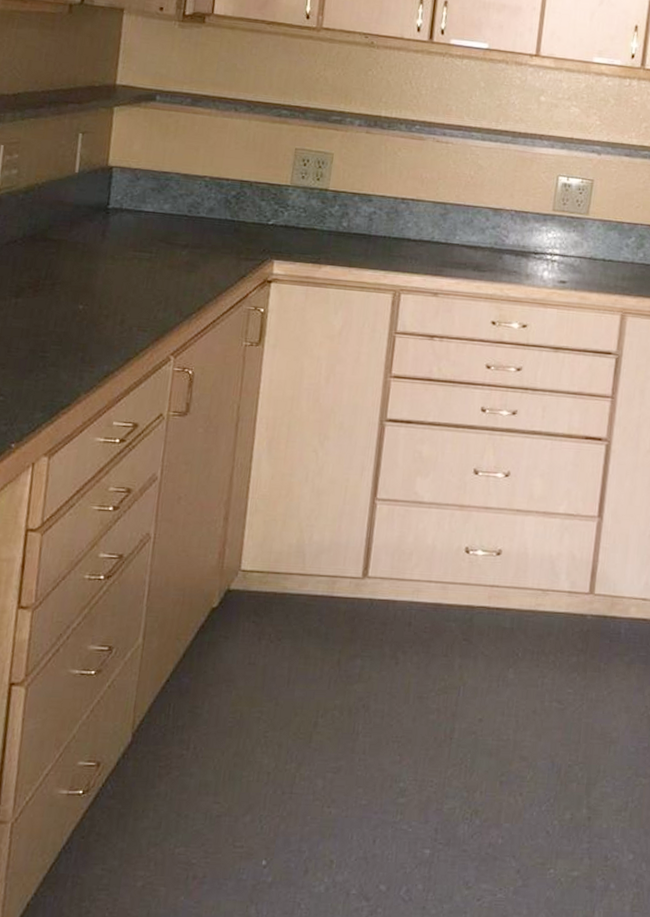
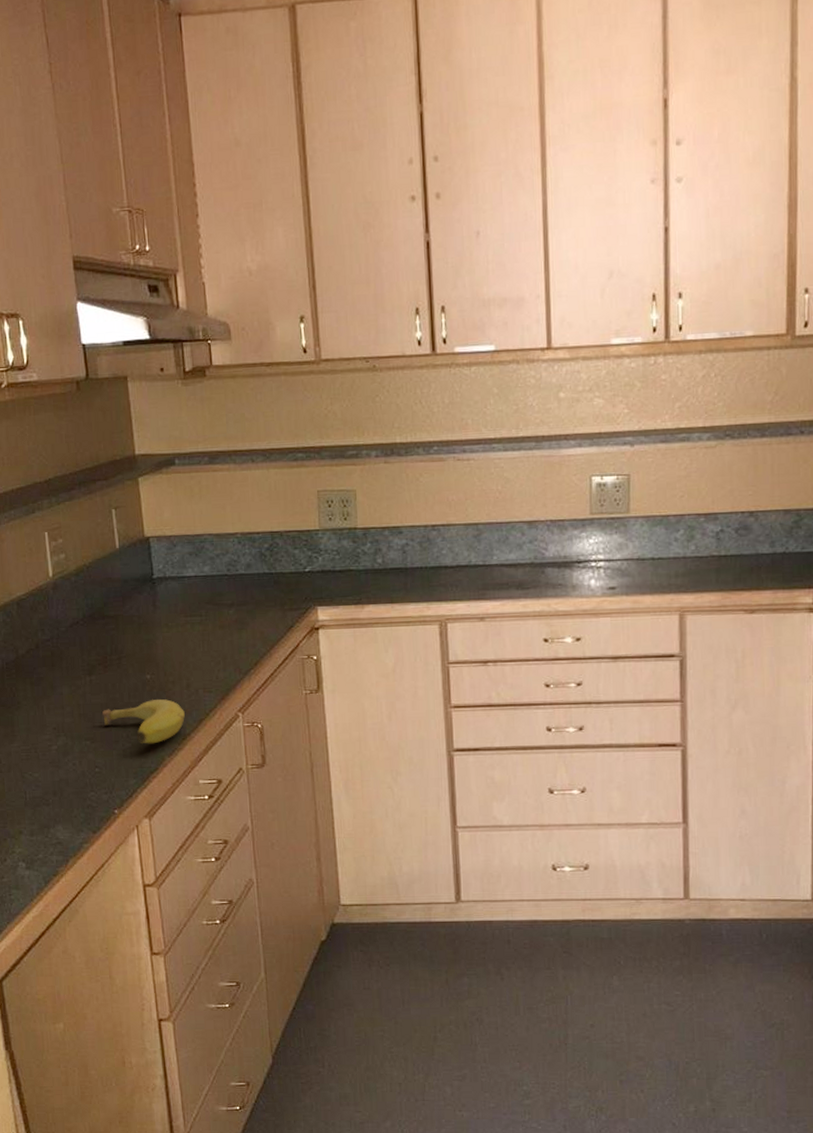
fruit: none [20,331,113,378] -> present [102,699,185,744]

